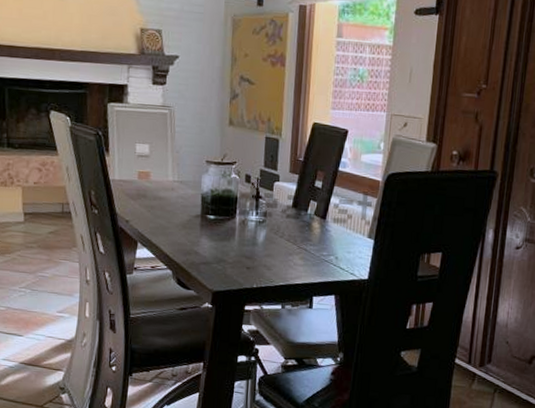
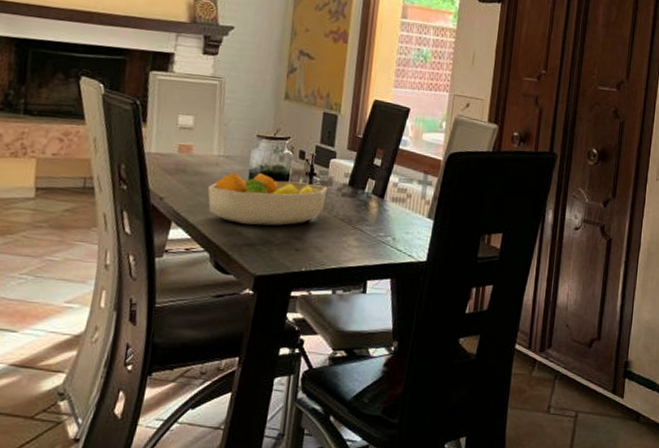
fruit bowl: none [166,196,273,246] -> present [207,172,328,226]

